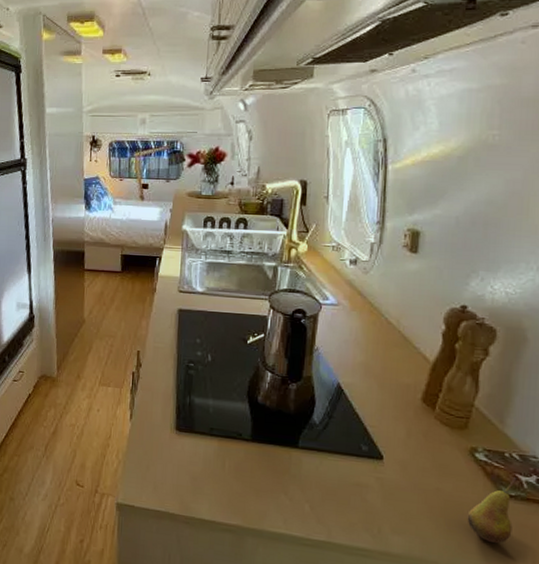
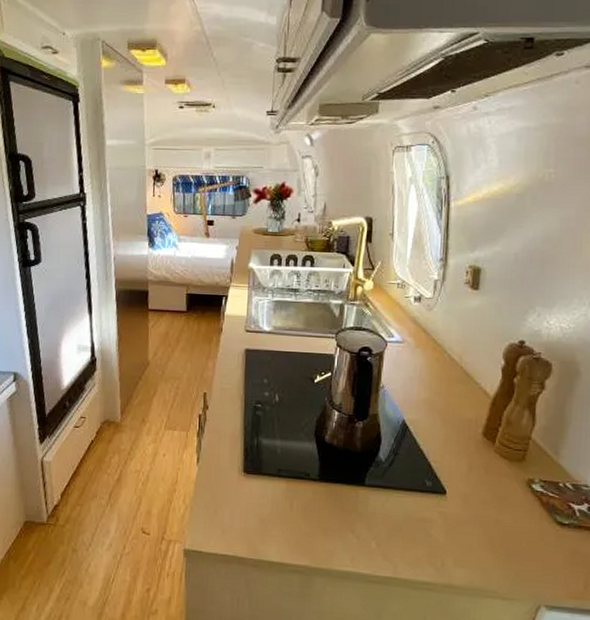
fruit: present [467,477,517,544] -> none [524,506,570,571]

